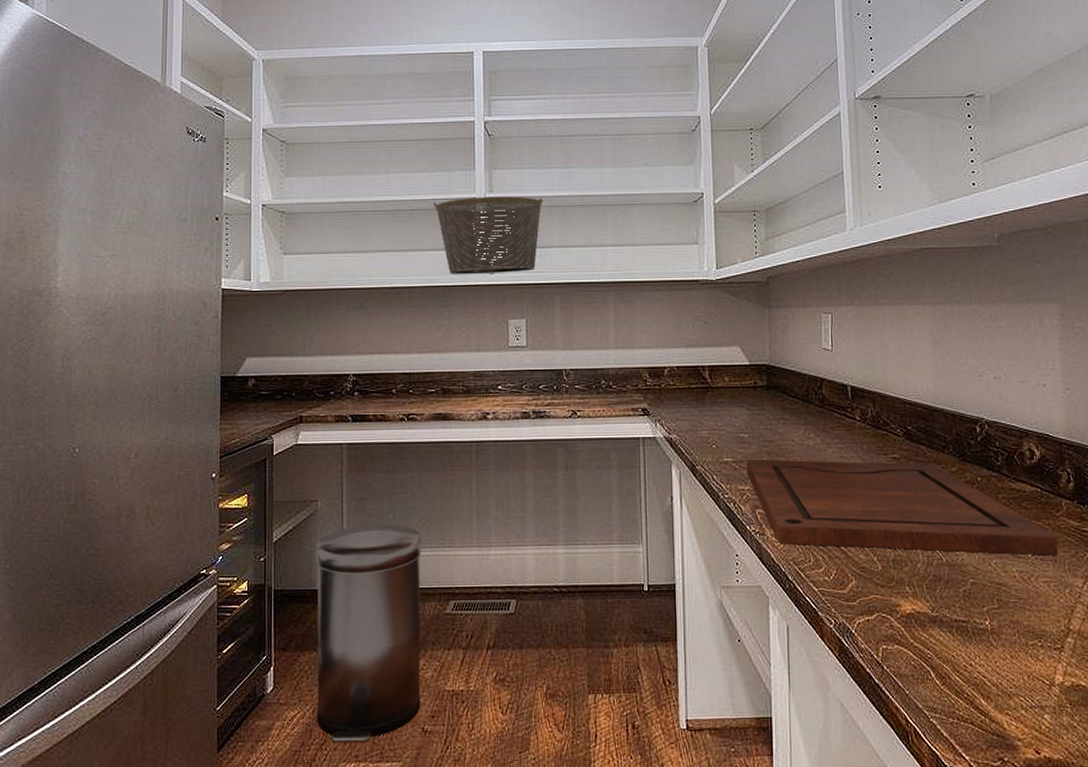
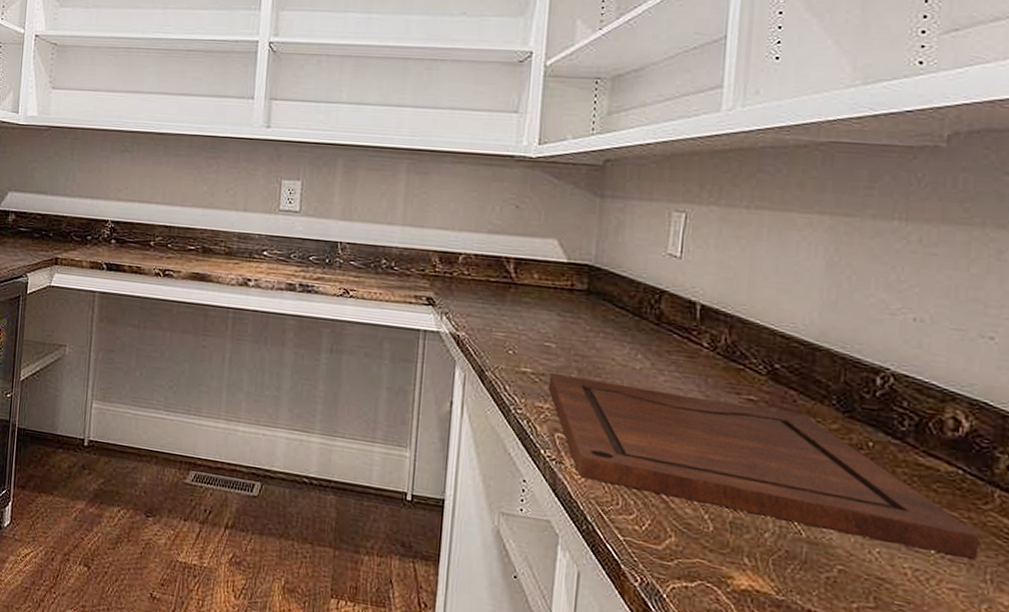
pedal bin: present [316,524,421,743] -> none [48,377,167,595]
basket: present [432,196,545,275] -> none [210,40,337,128]

